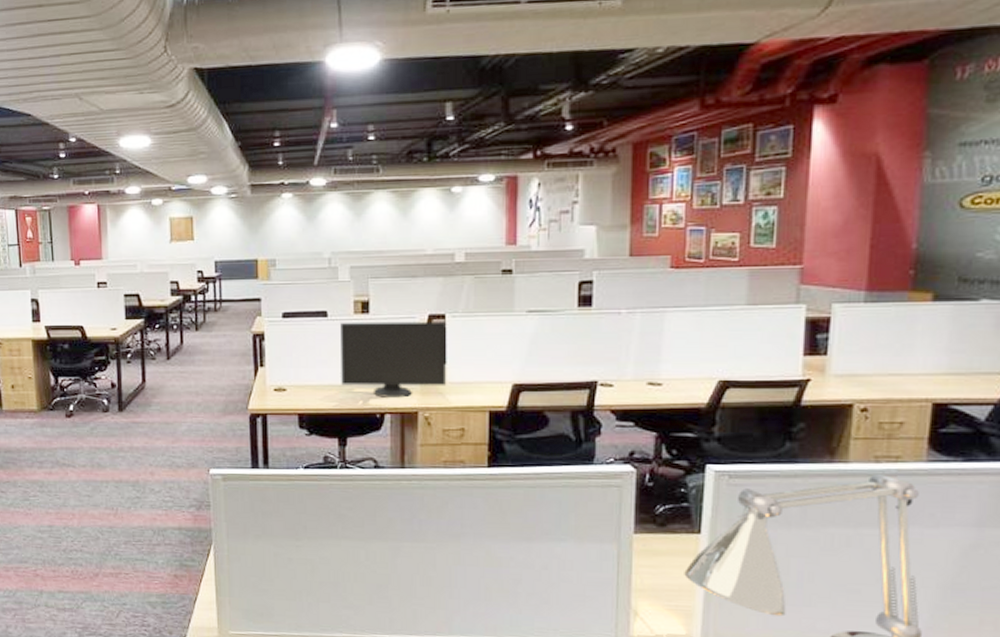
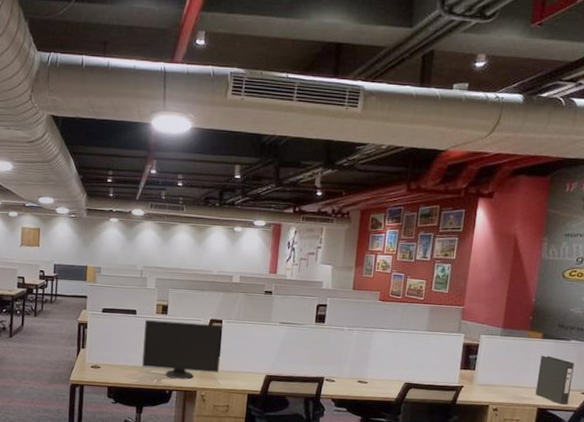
binder: none [927,325,989,397] -> present [535,355,574,406]

